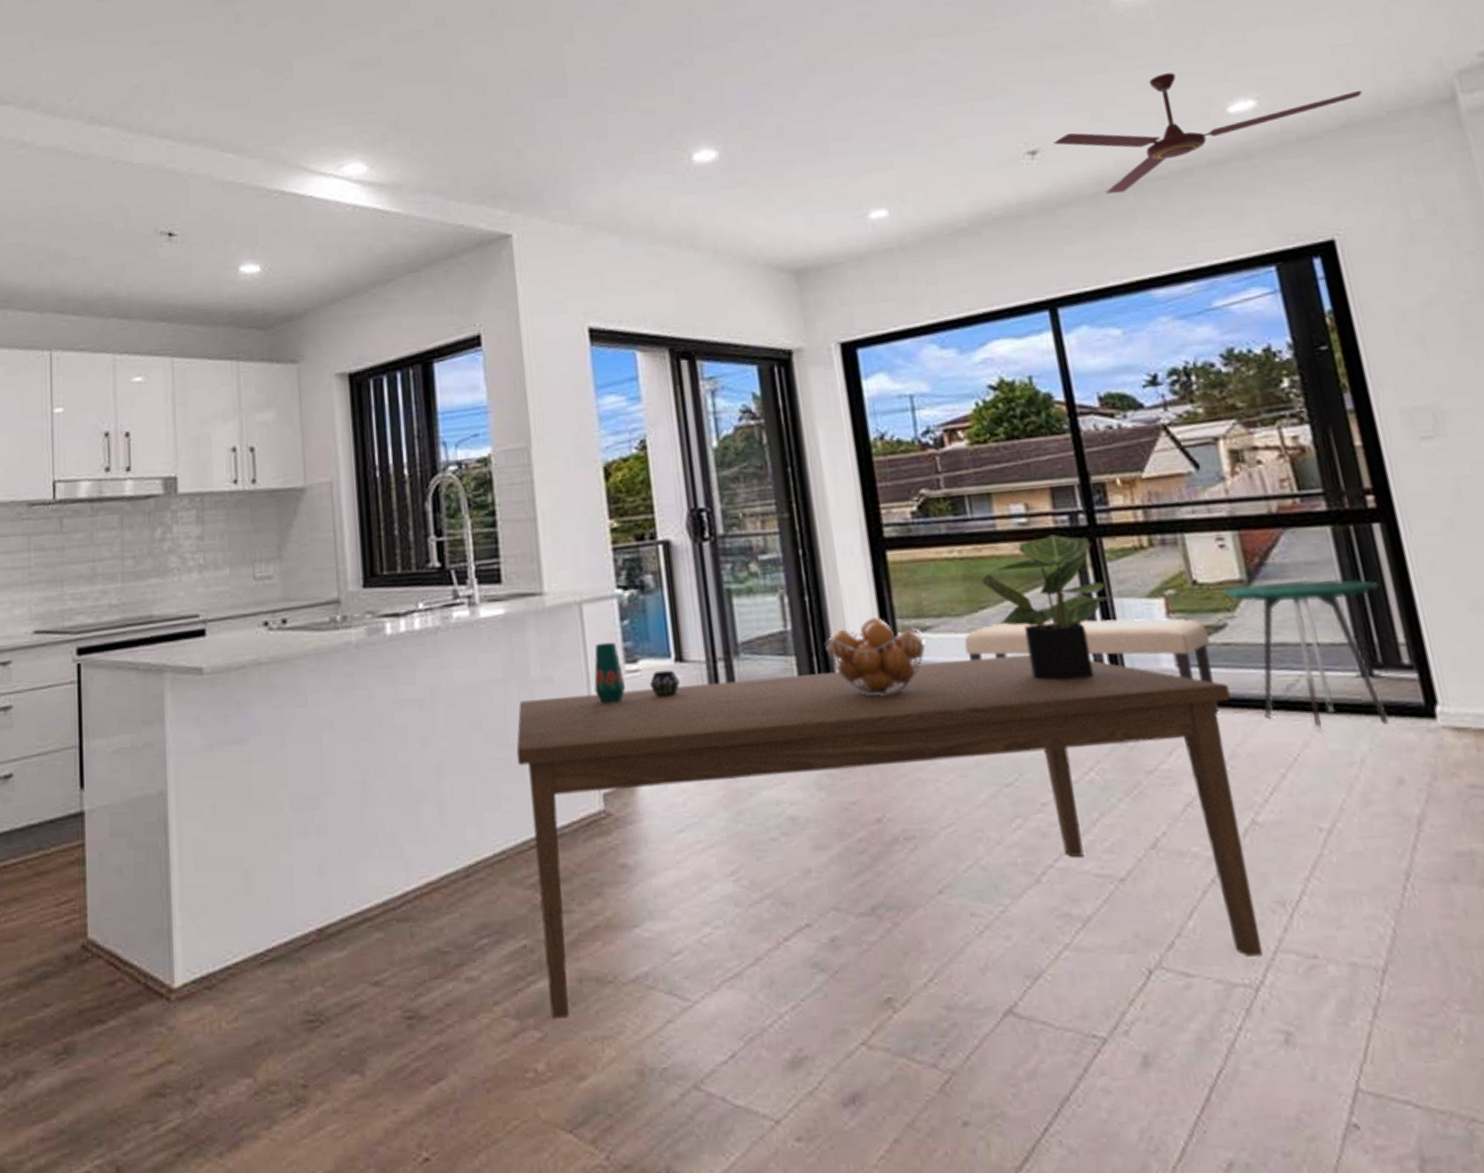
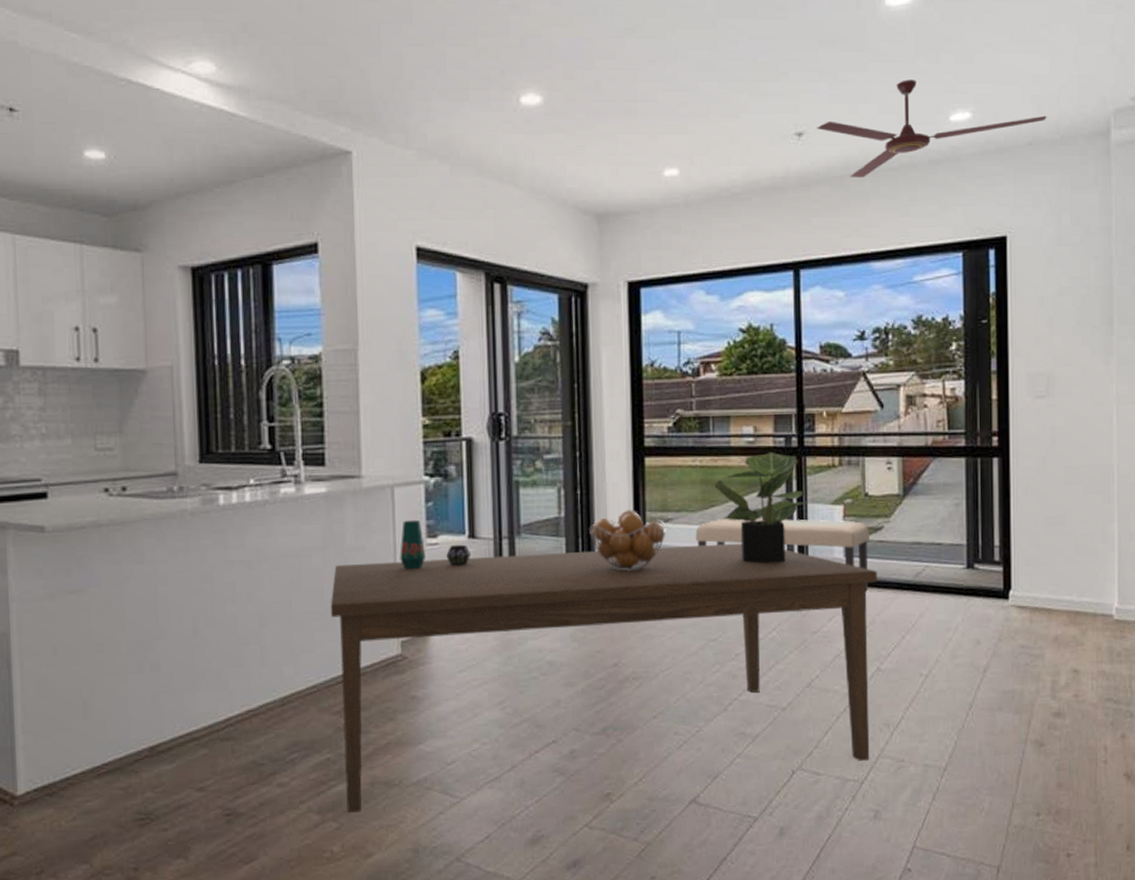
side table: present [1222,579,1390,731] -> none [884,497,989,606]

